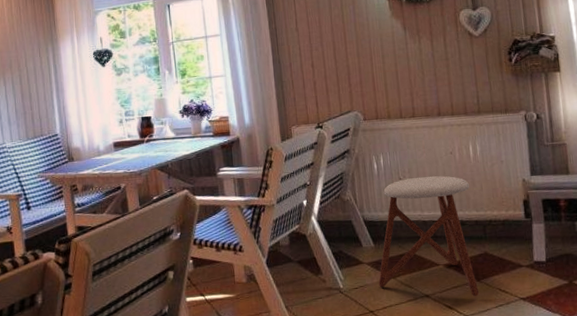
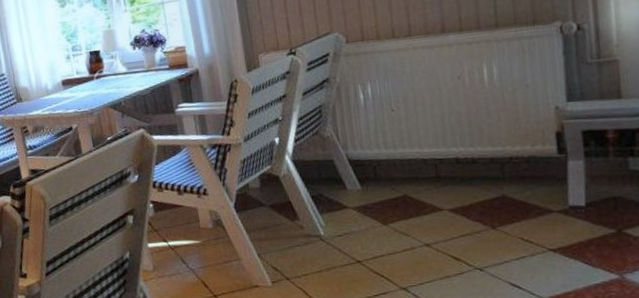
stool: present [378,175,480,297] -> none [367,105,495,247]

